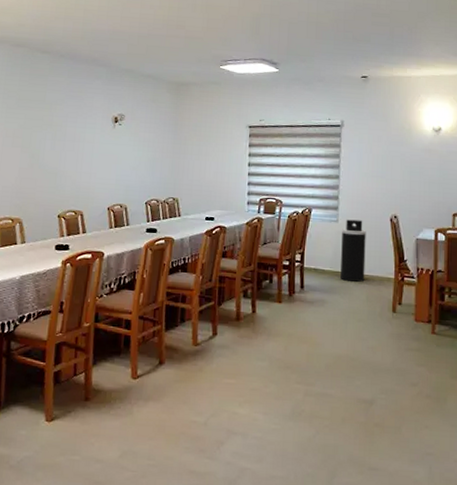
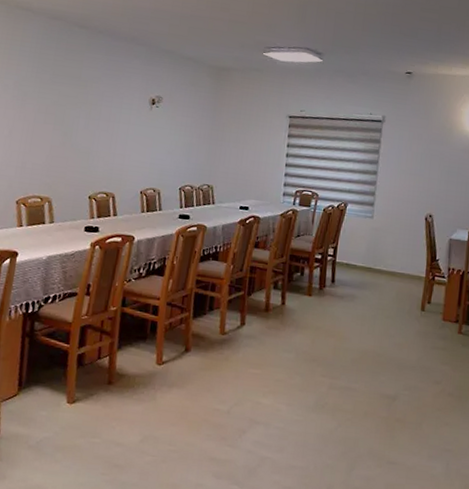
trash can: present [340,219,366,282] -> none [372,216,401,279]

